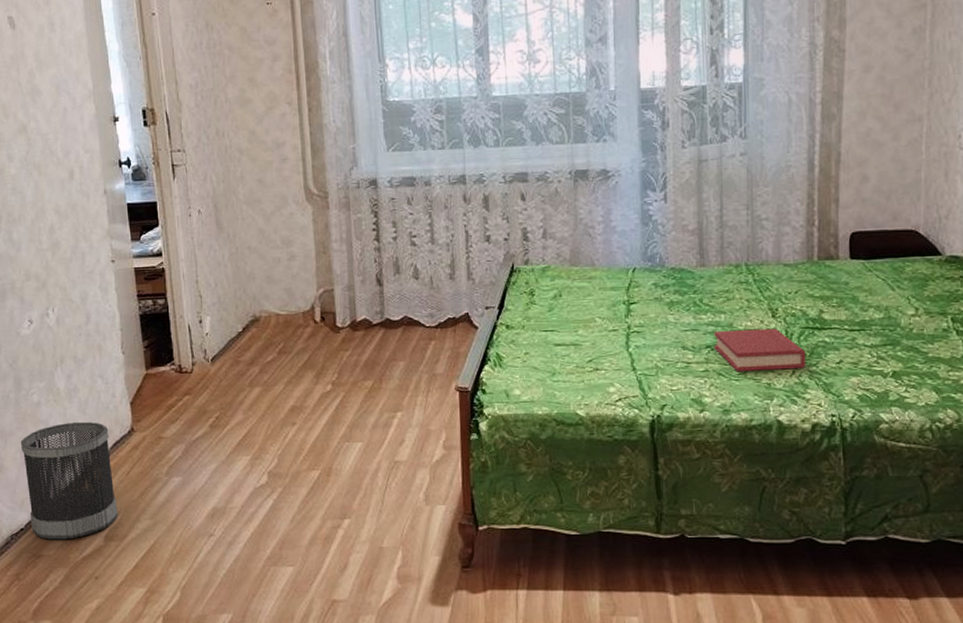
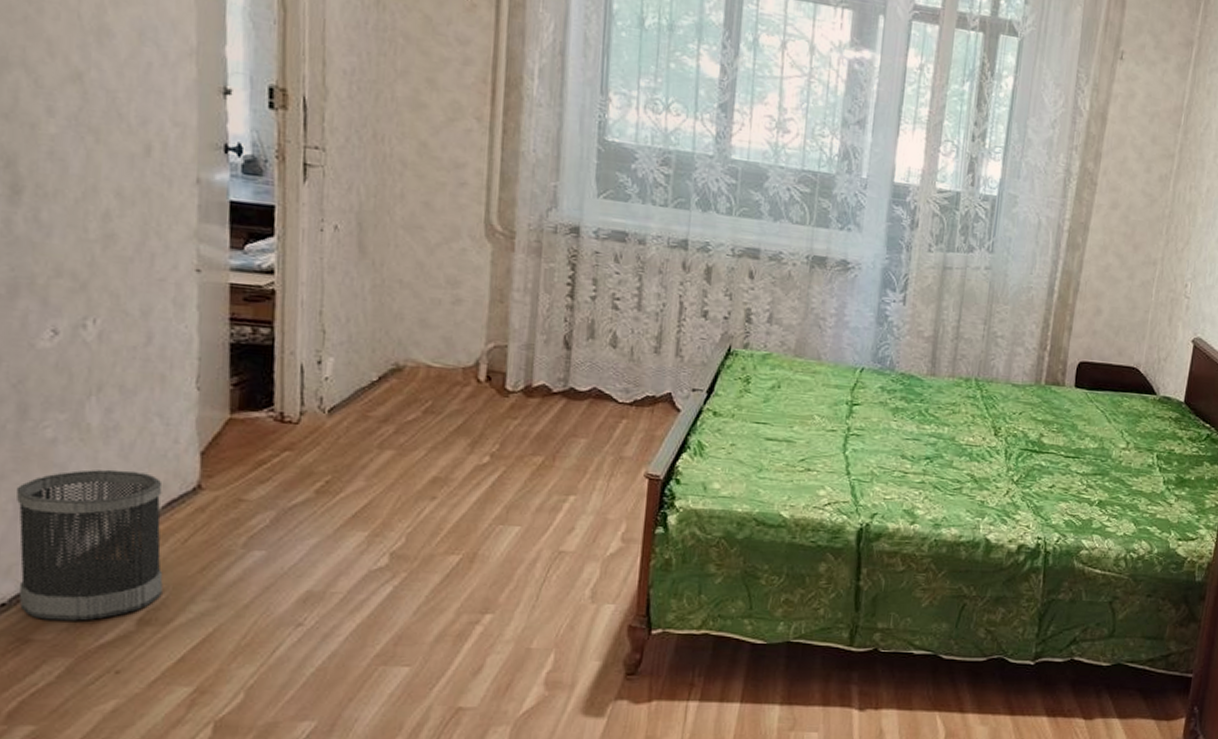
hardback book: present [714,328,806,371] -> none [933,443,1022,490]

